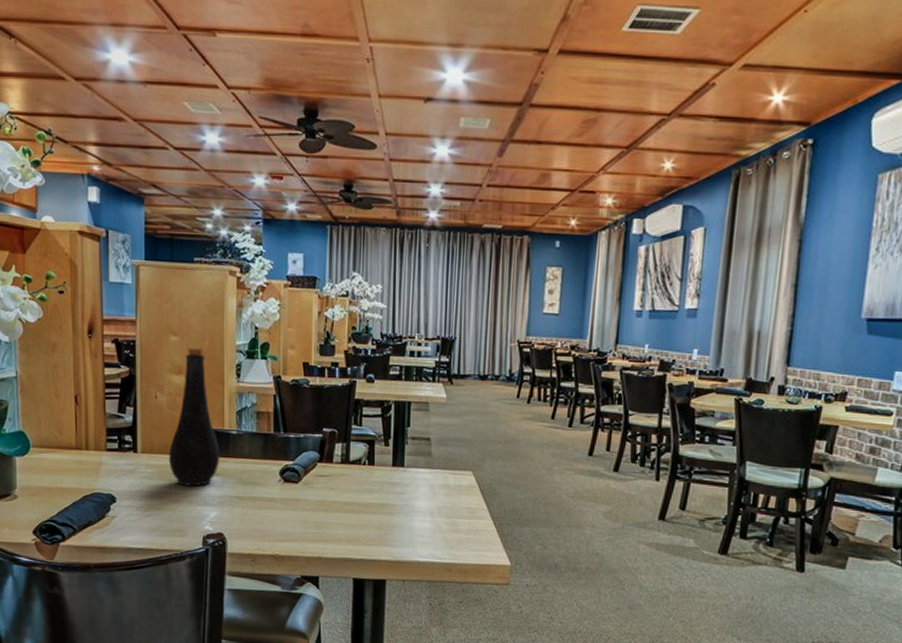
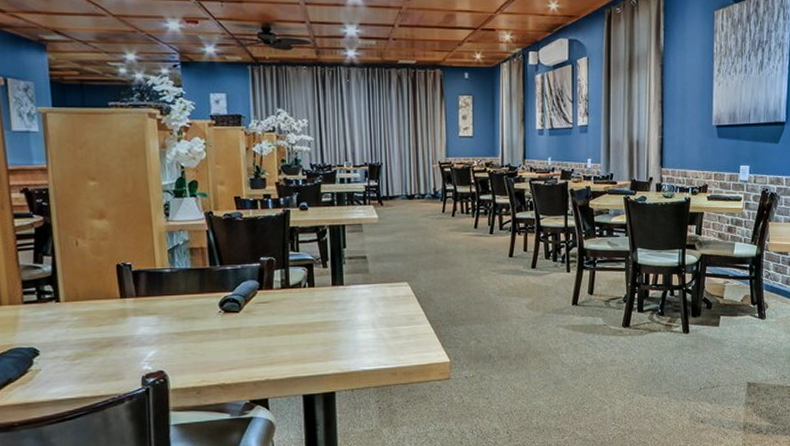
bottle: present [168,347,220,487] -> none [96,190,154,329]

